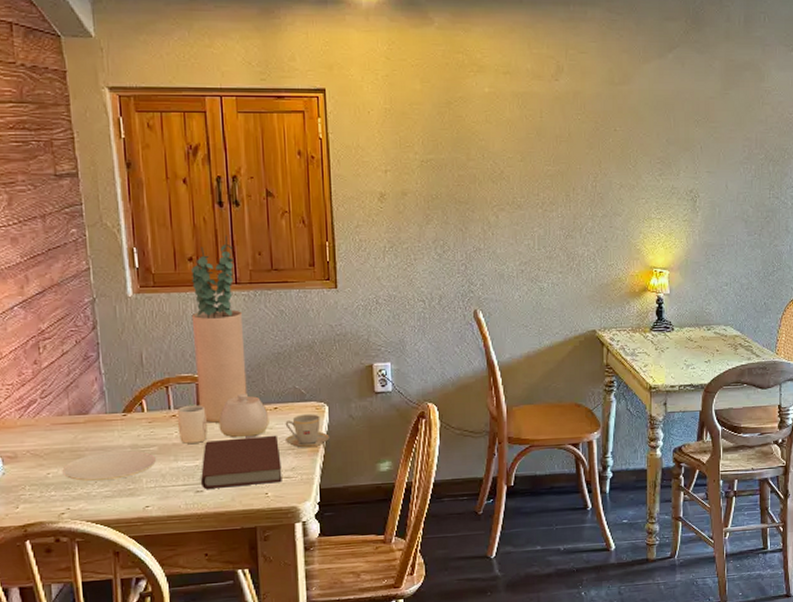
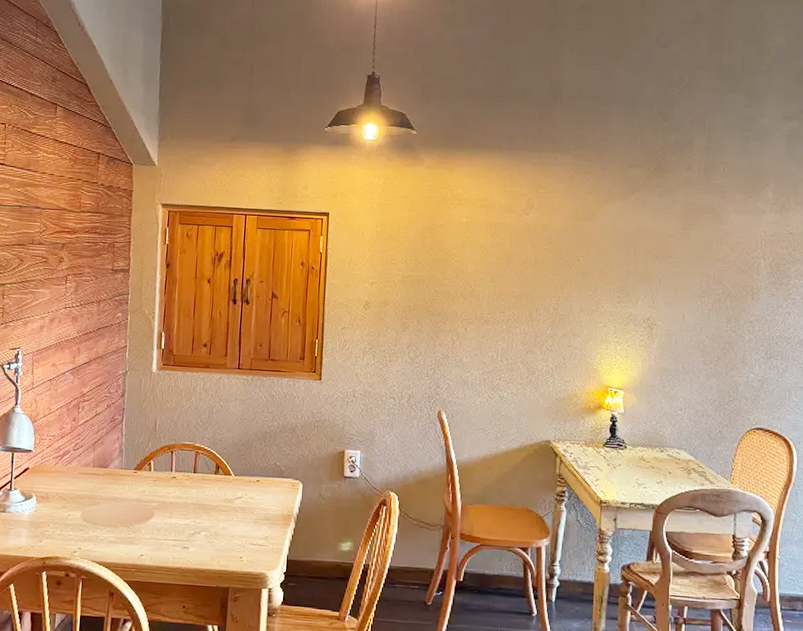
mug: present [177,404,208,444] -> none [175,469,201,504]
vase: present [191,235,247,423] -> none [195,327,241,488]
book: present [201,435,282,489] -> none [188,503,257,549]
sugar bowl: present [218,393,269,438] -> none [209,464,252,505]
teacup: present [284,414,330,448] -> none [262,489,301,521]

